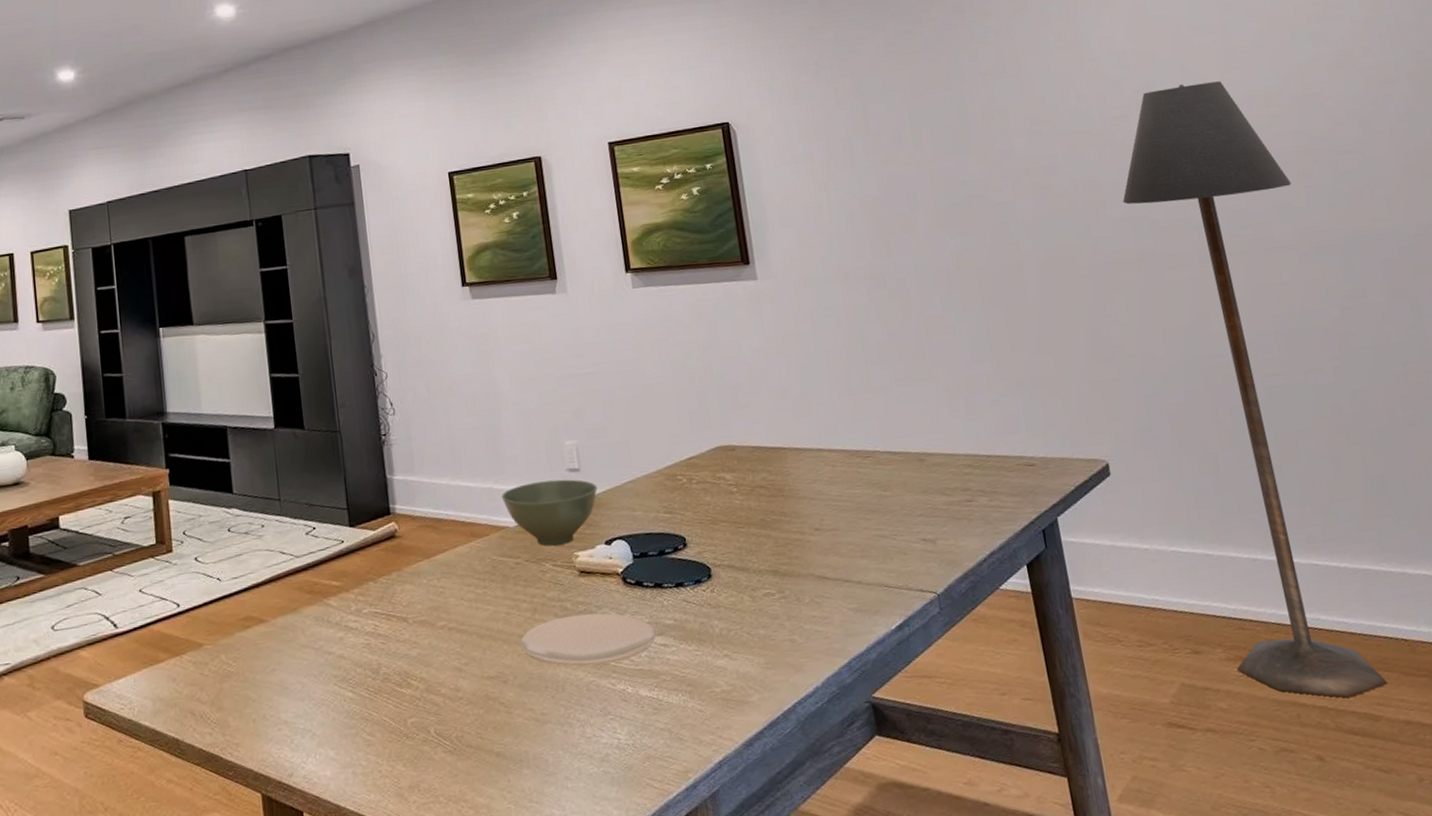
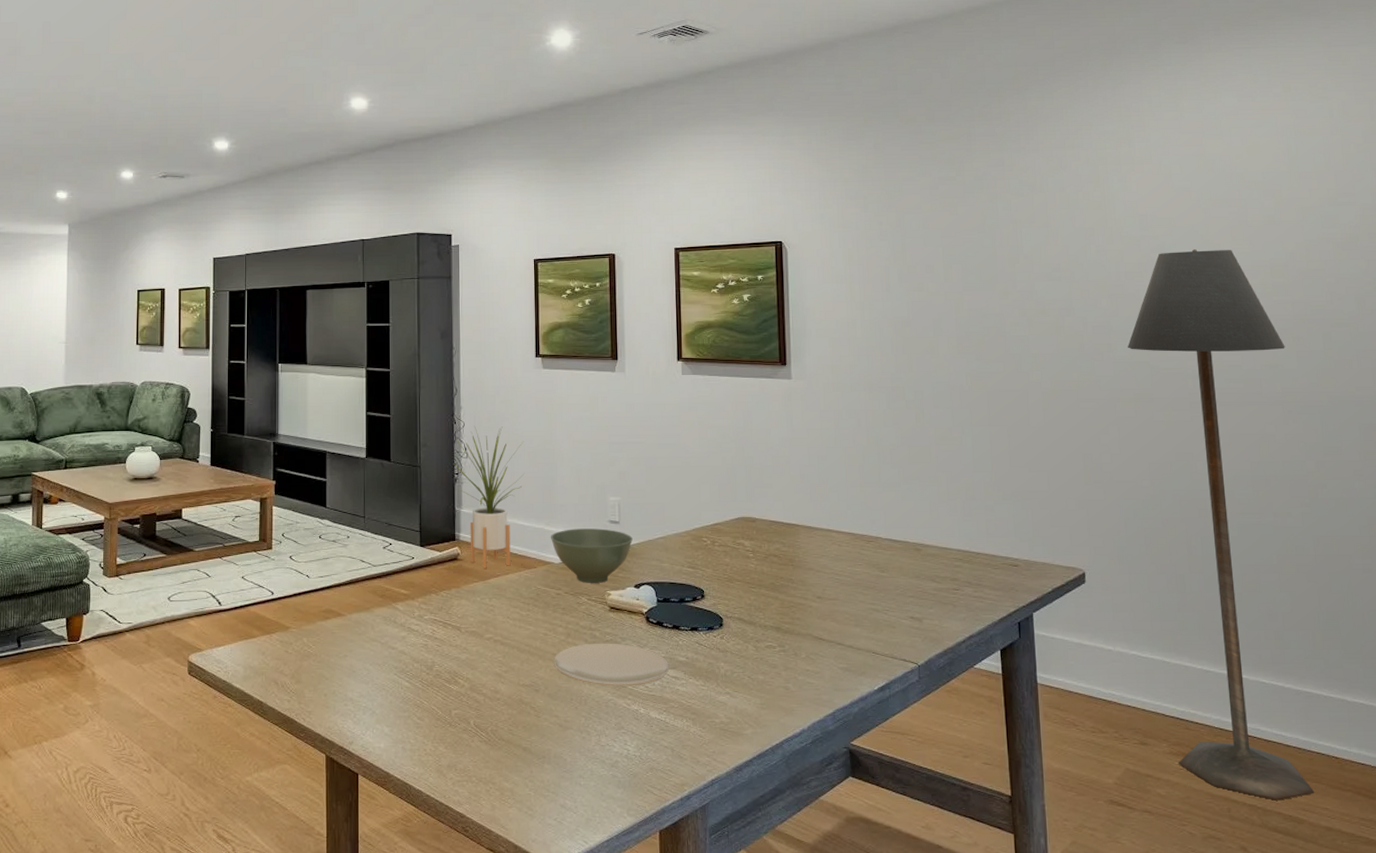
house plant: none [378,372,463,544] -> present [454,426,524,569]

